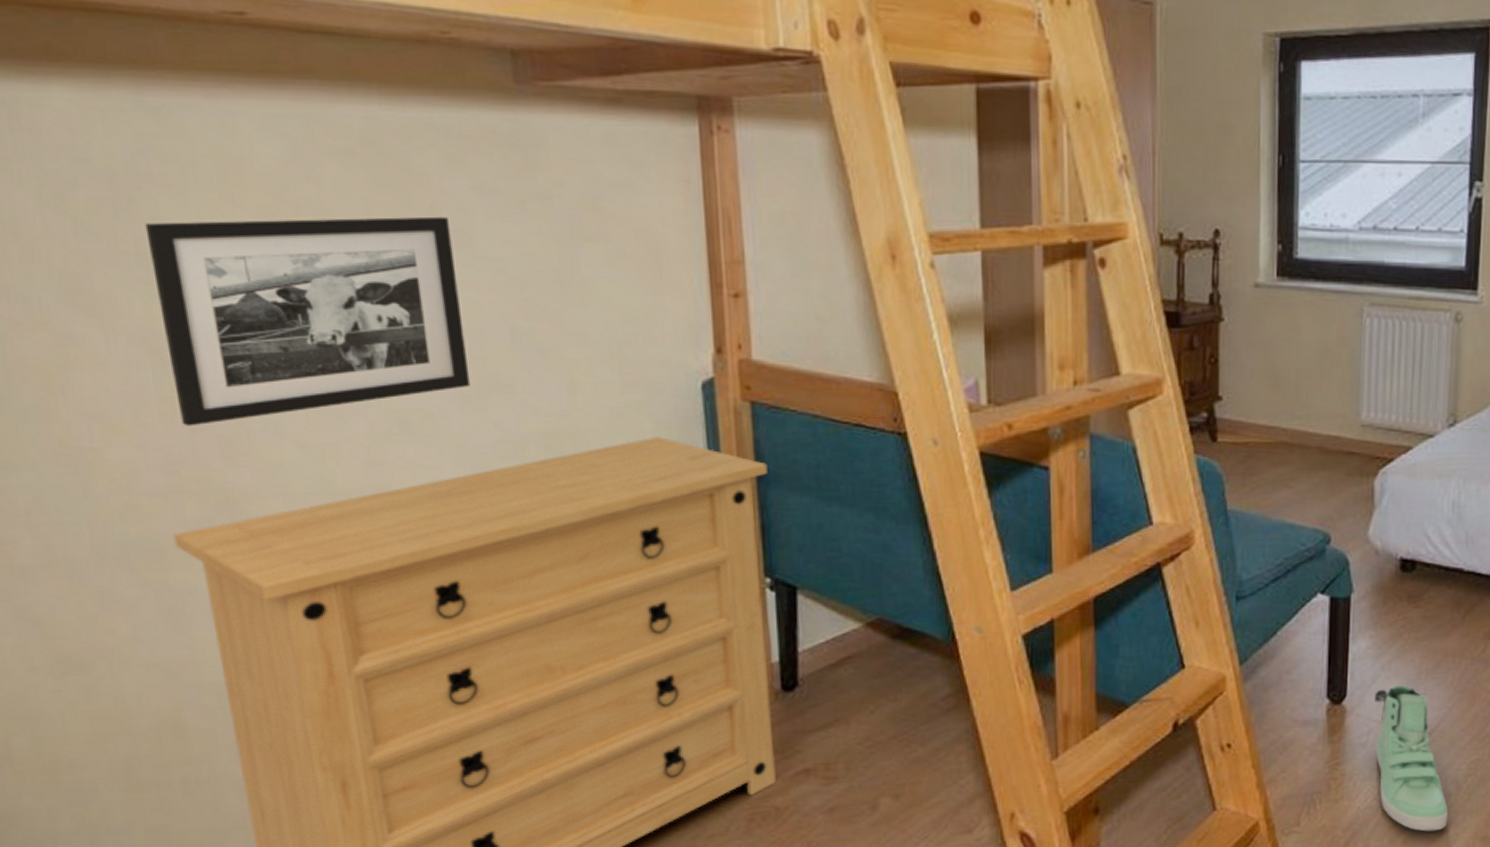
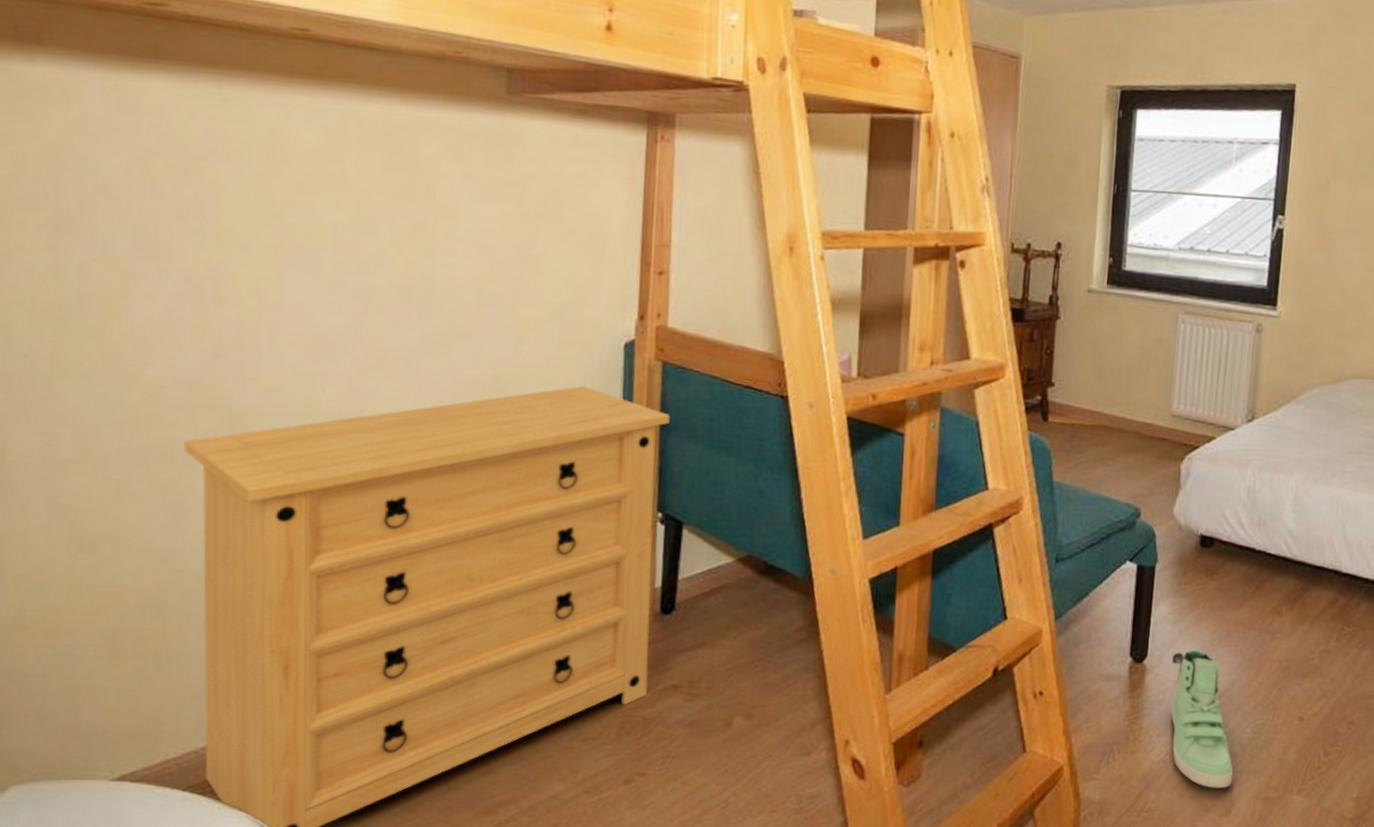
picture frame: present [144,216,471,427] -> none [205,187,441,353]

